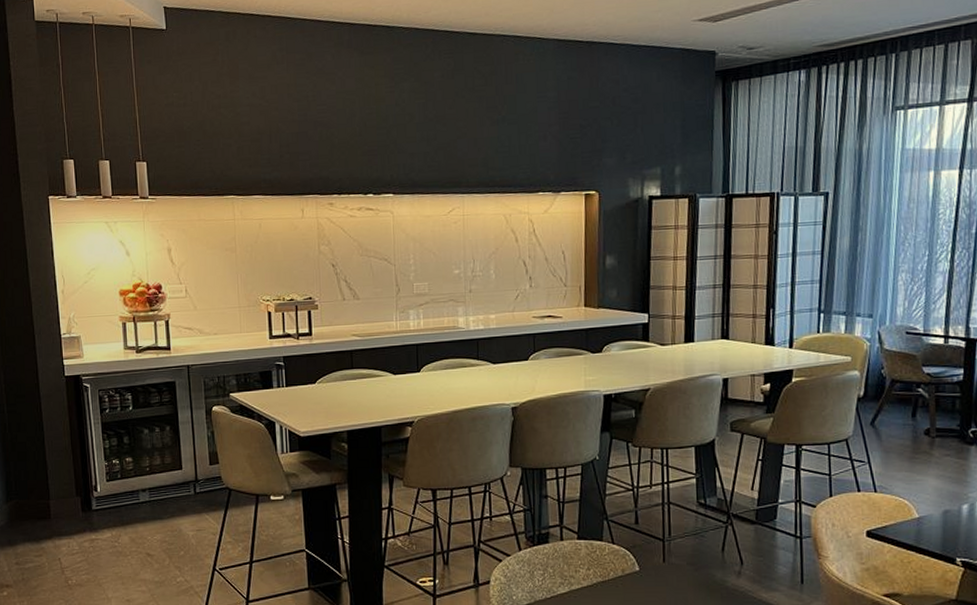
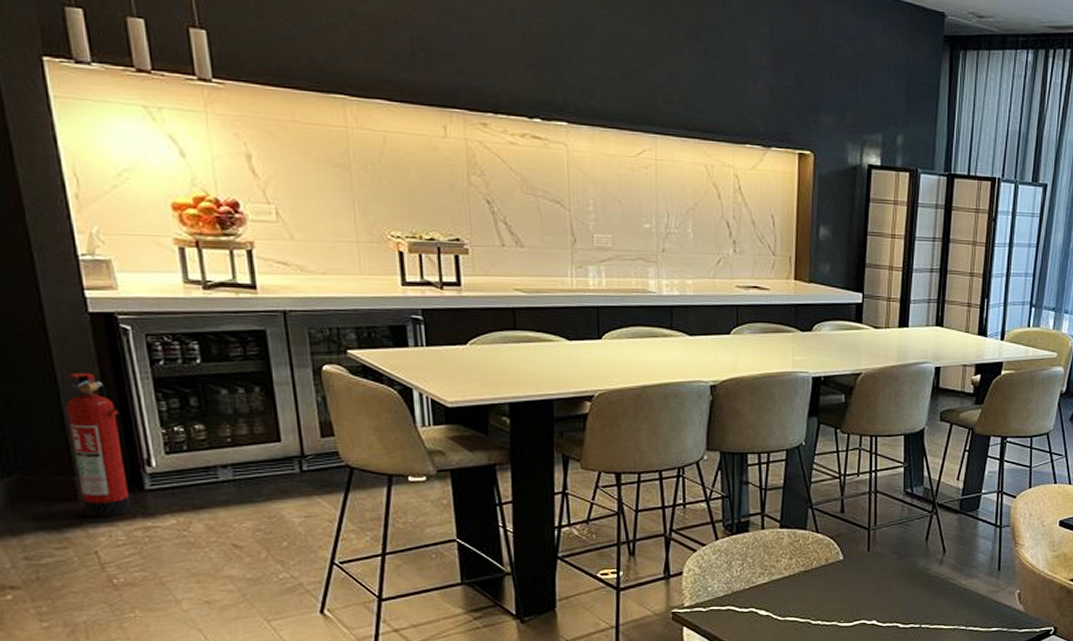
fire extinguisher: none [48,421,83,532] -> present [67,372,132,518]

